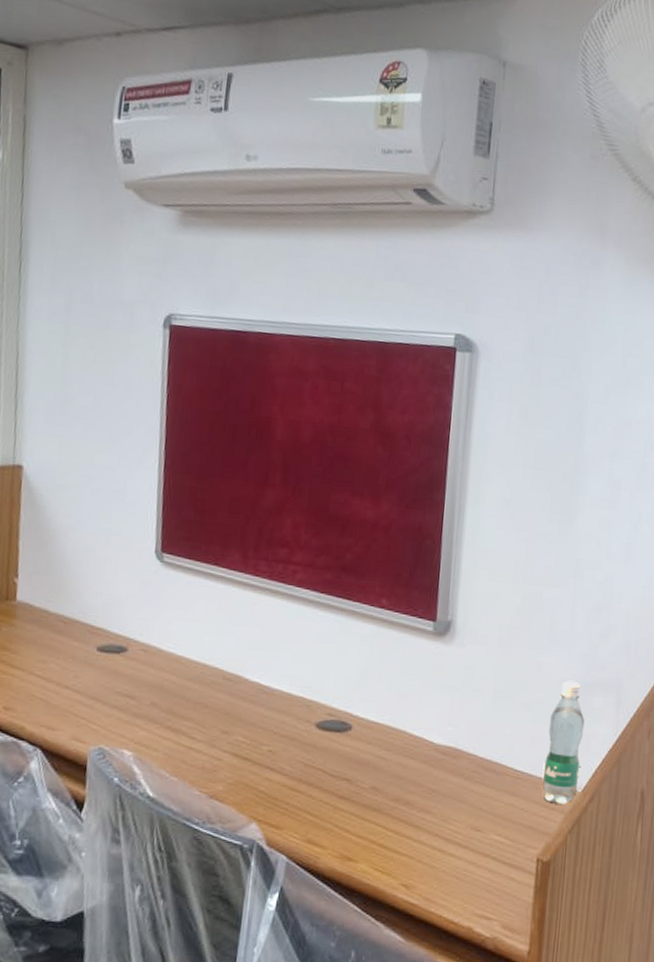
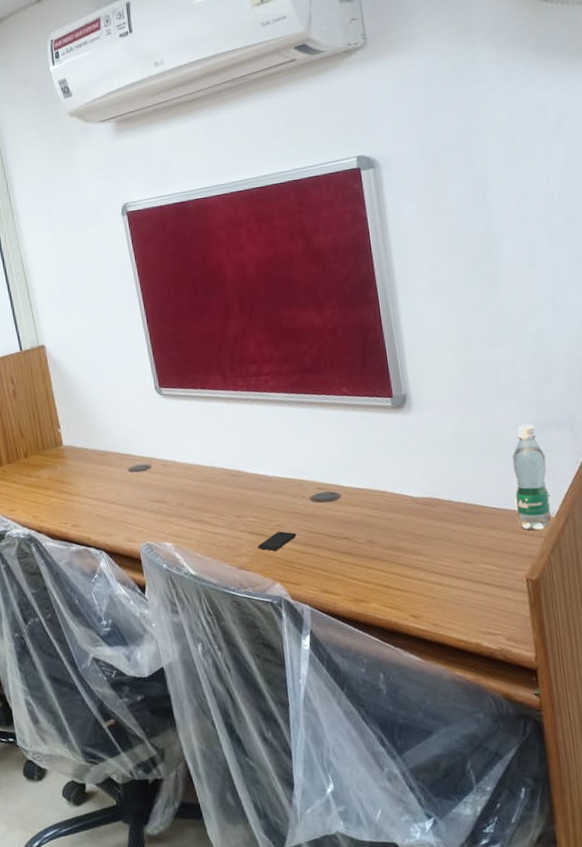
mobile phone: none [239,759,290,783] -> present [258,531,297,551]

